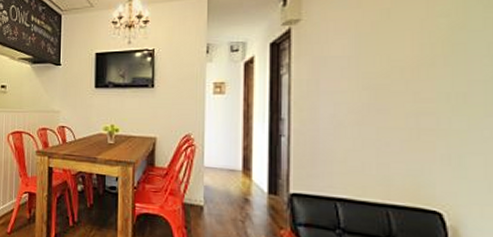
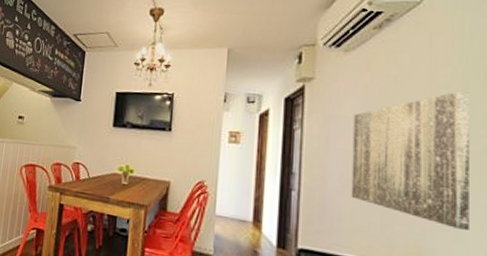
wall art: none [344,19,472,163] -> present [351,91,469,230]

